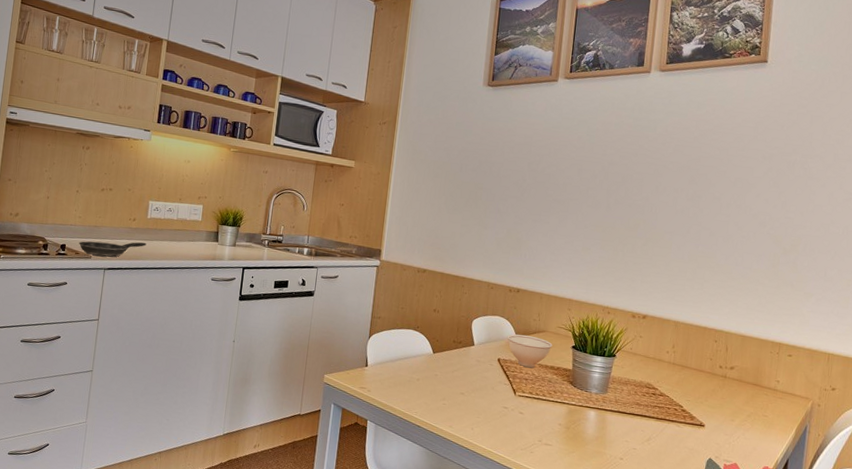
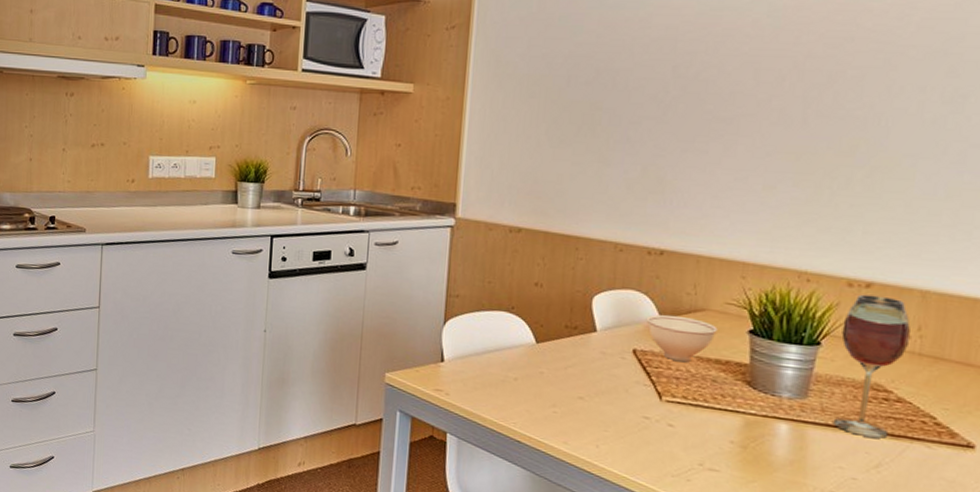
frying pan: present [78,241,147,257] -> none [69,208,150,229]
wineglass: none [622,323,669,421] -> present [832,294,912,439]

